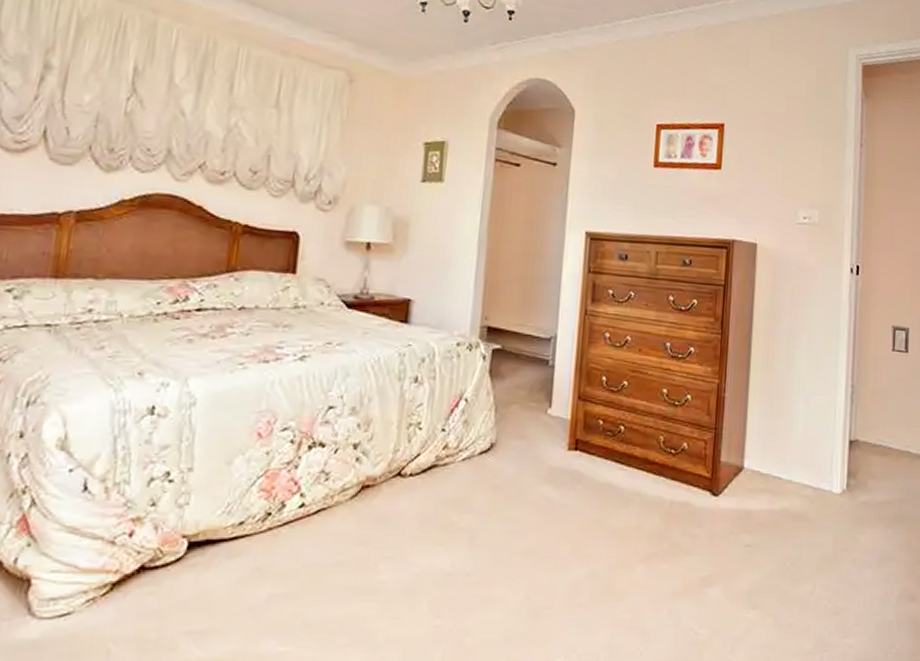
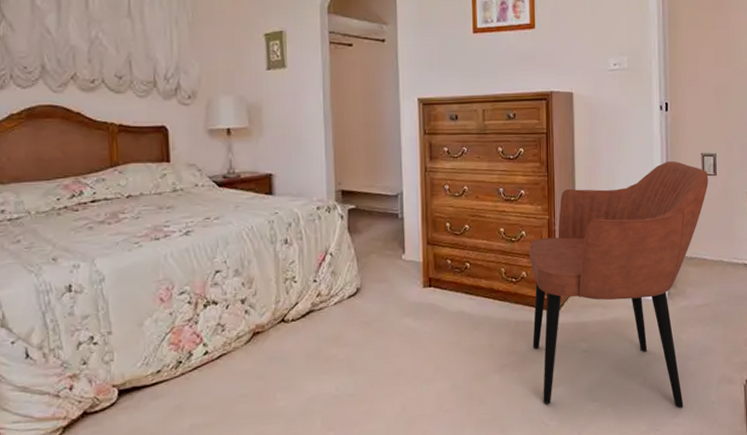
armchair: none [687,330,899,627] -> present [529,160,709,409]

